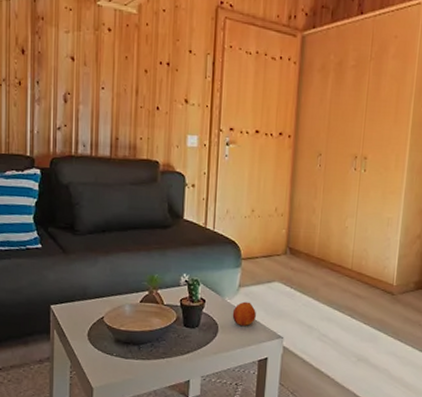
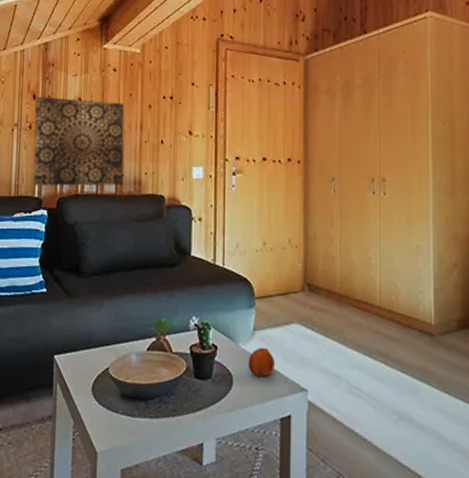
wall art: none [24,51,120,149] -> present [33,96,125,186]

